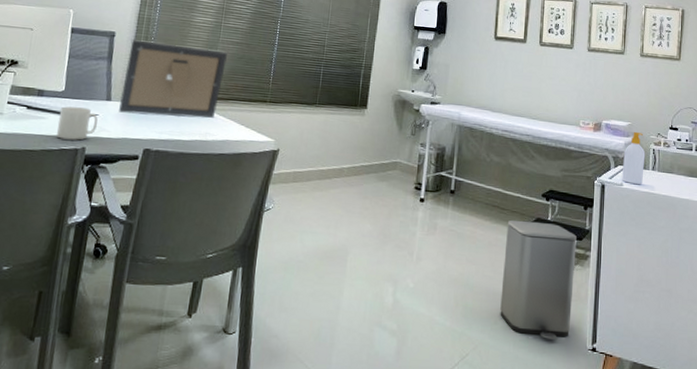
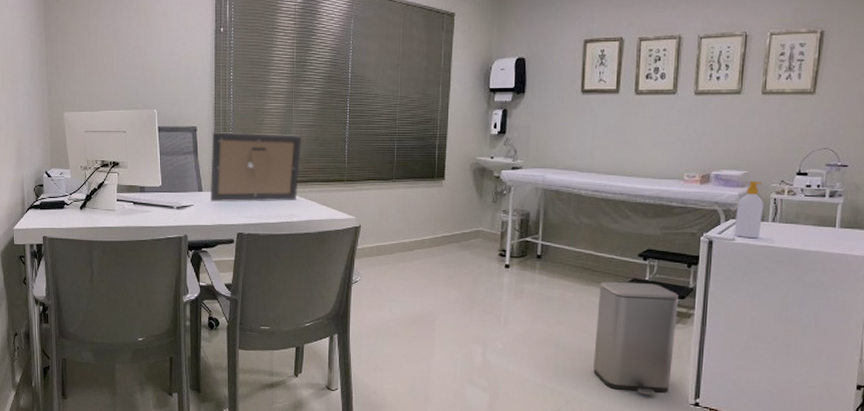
mug: present [56,106,98,141] -> none [160,200,194,229]

